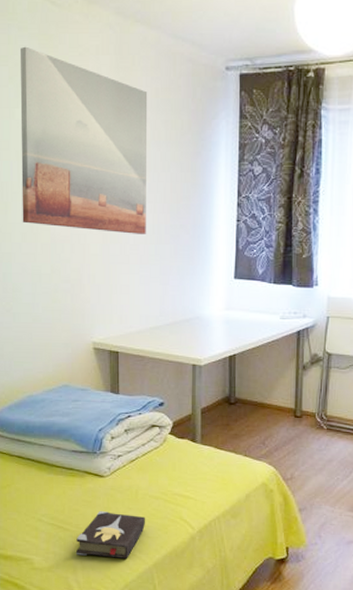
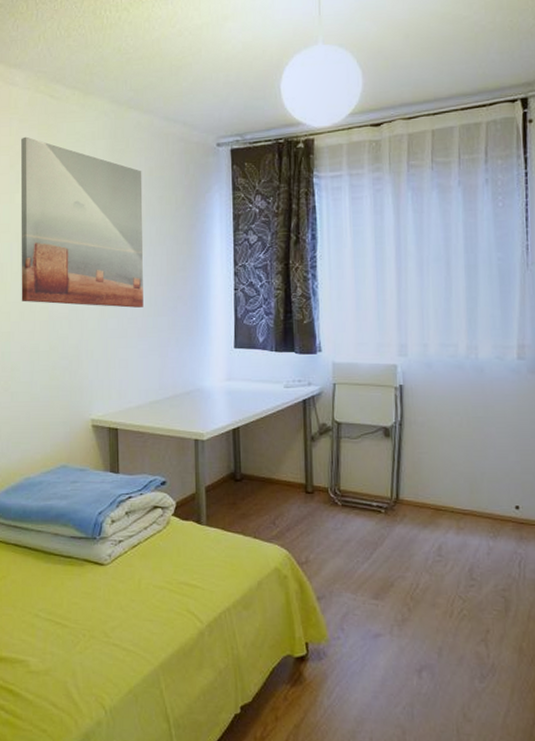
hardback book: present [75,511,146,560] -> none [74,604,150,660]

